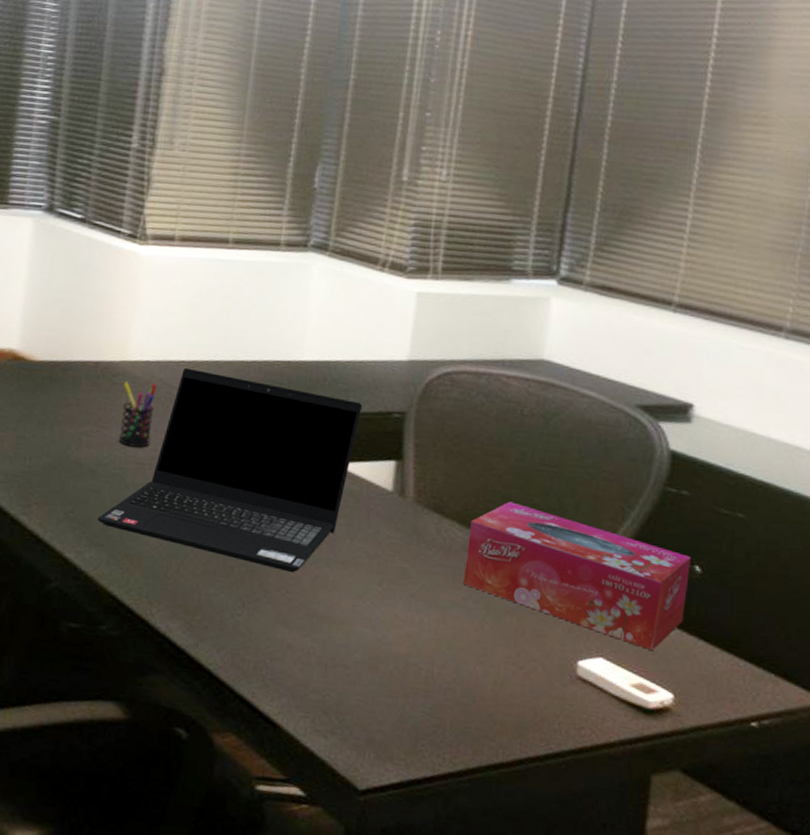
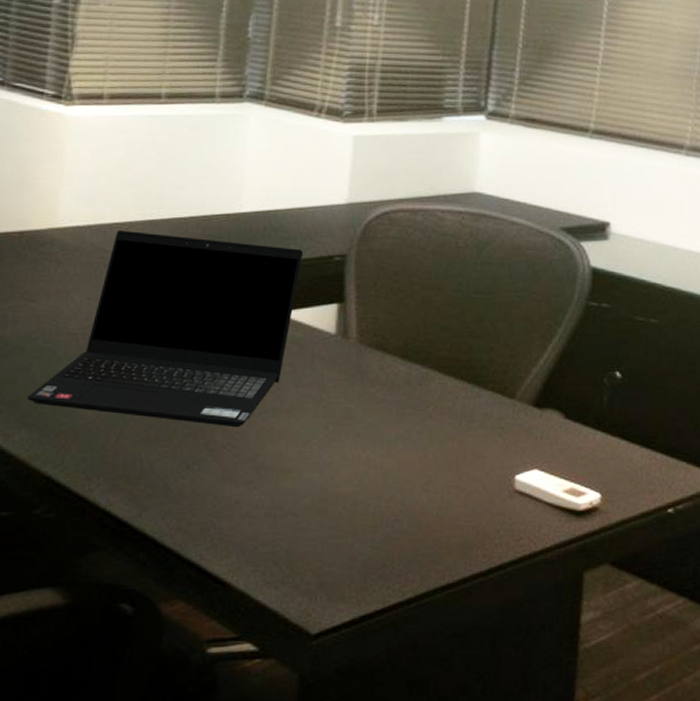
pen holder: present [118,382,157,448] -> none [48,249,89,318]
tissue box: present [464,501,692,651] -> none [407,331,613,457]

